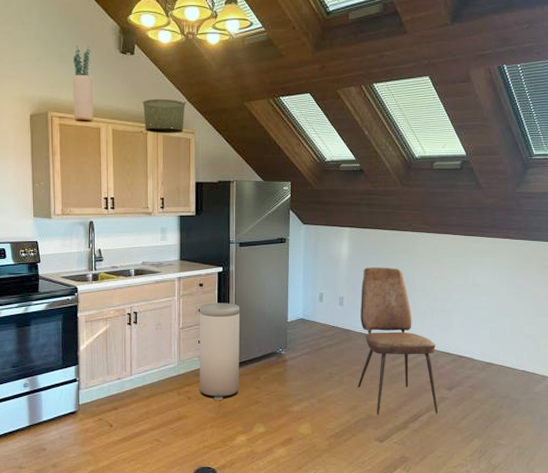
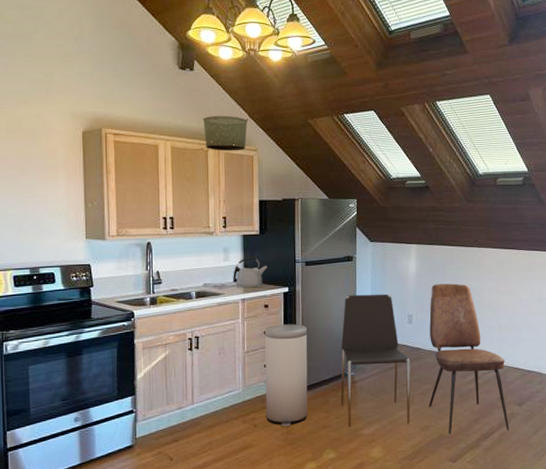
vase: present [72,45,93,123] -> none [128,60,151,140]
kettle: none [170,236,203,267] -> present [233,256,267,288]
dining chair: none [271,275,340,404] -> present [341,293,411,428]

